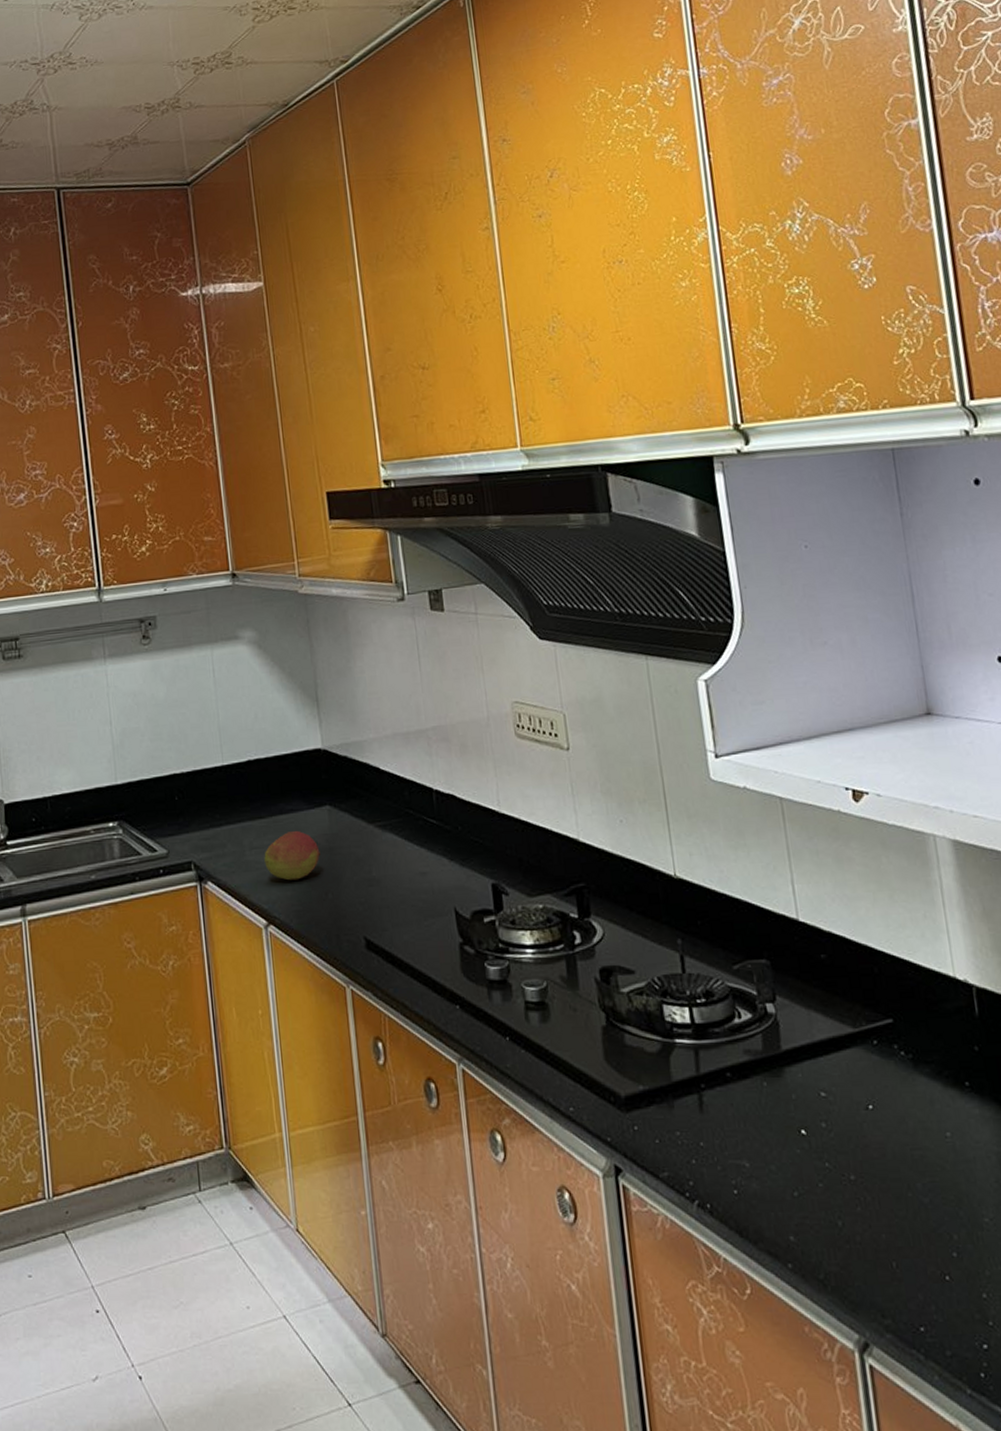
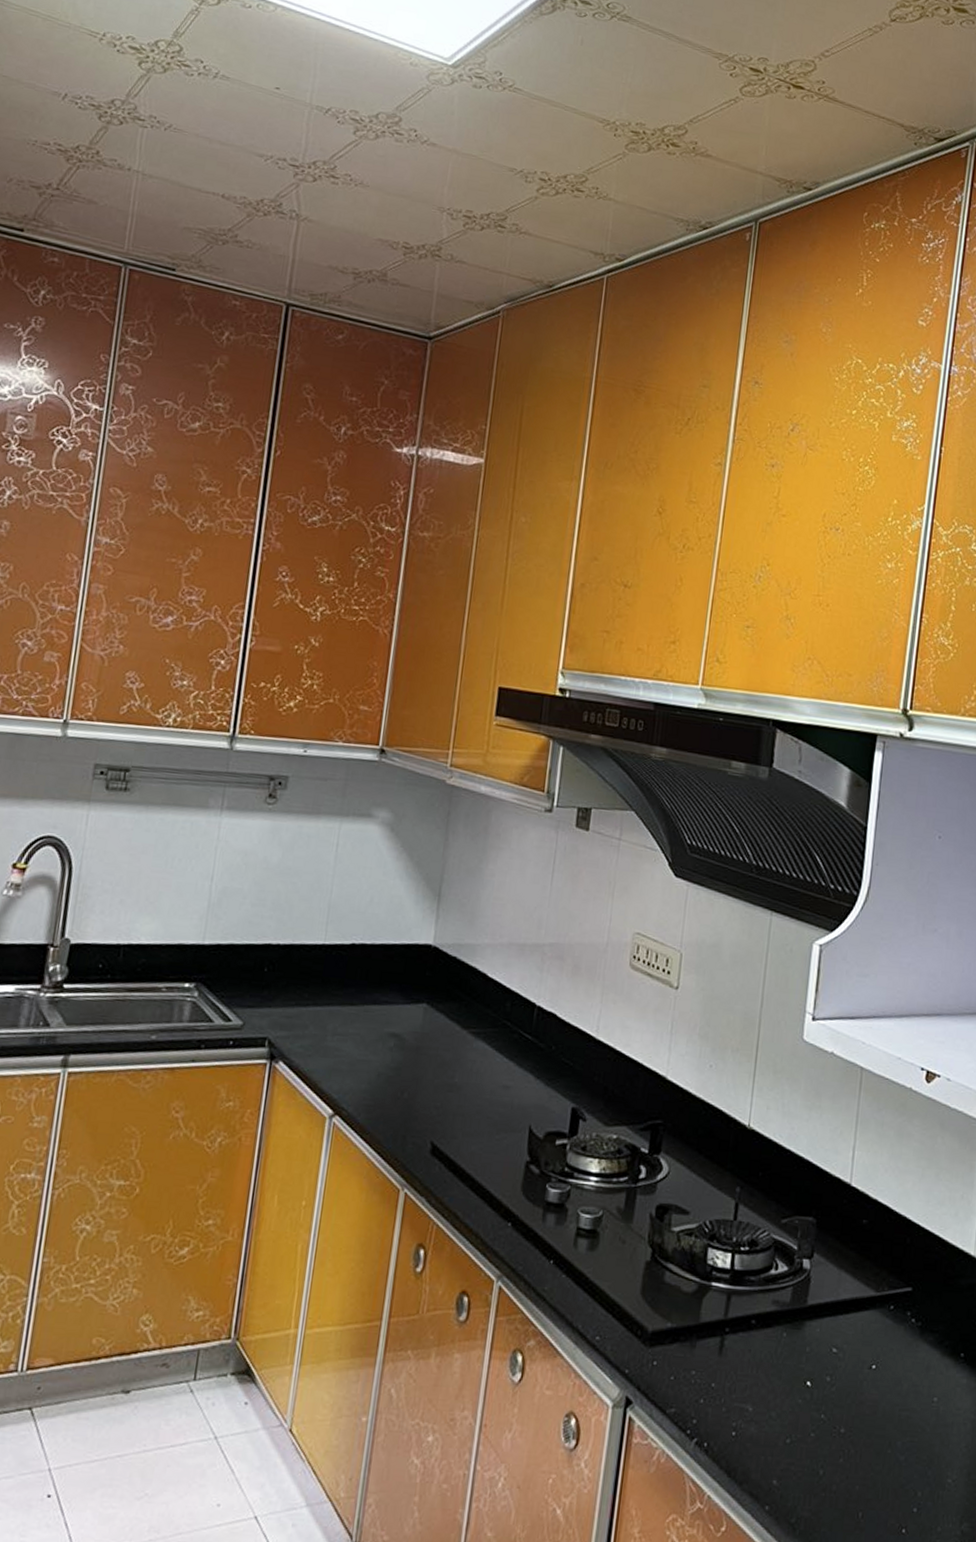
fruit: present [264,830,320,881] -> none [344,1023,406,1074]

